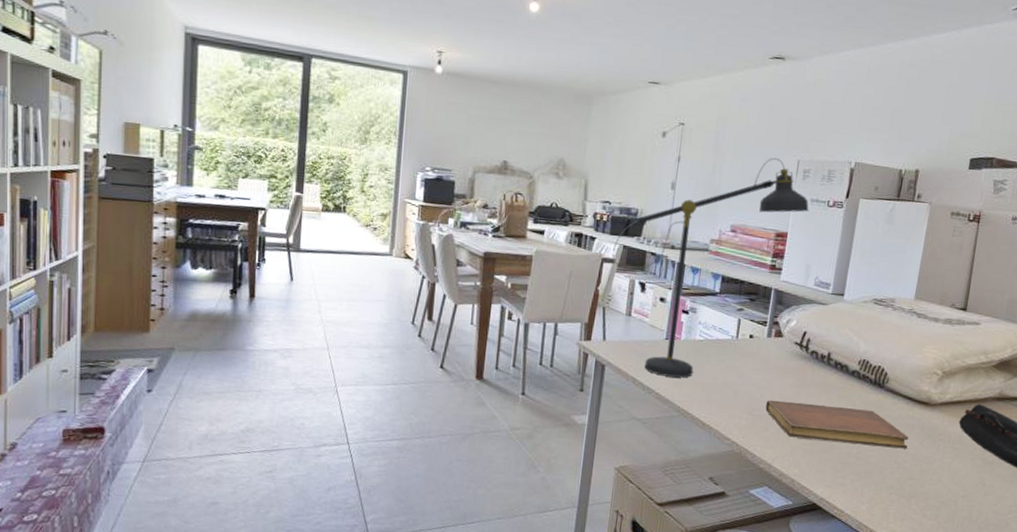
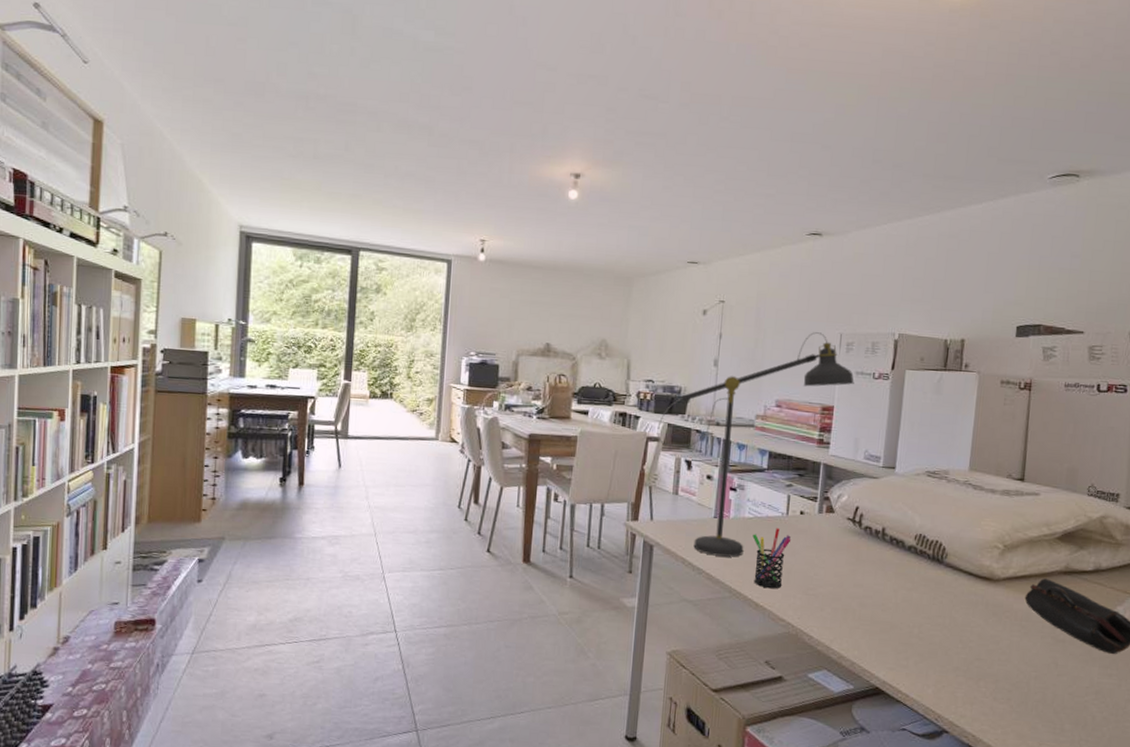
pen holder: none [701,350,740,409] -> present [752,528,792,589]
notebook: present [765,400,908,449] -> none [820,578,972,628]

